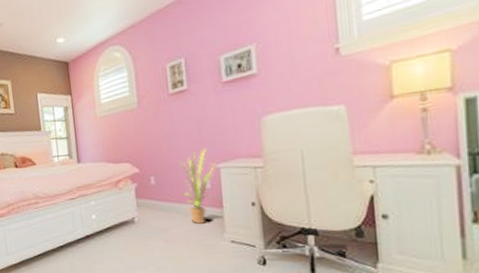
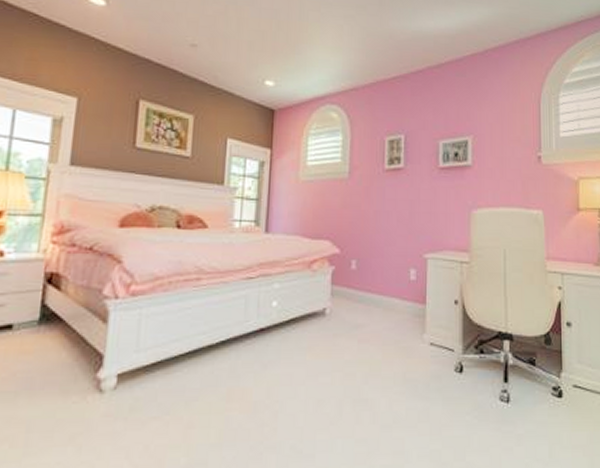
house plant: present [178,148,215,225] -> none [384,235,423,322]

